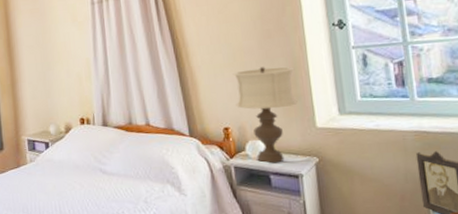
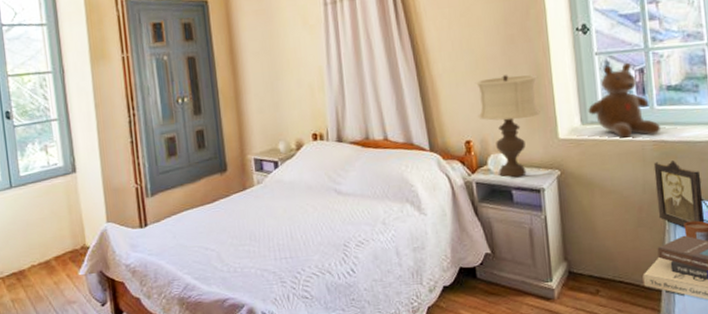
stuffed bear: none [346,55,423,128] -> present [588,62,662,138]

